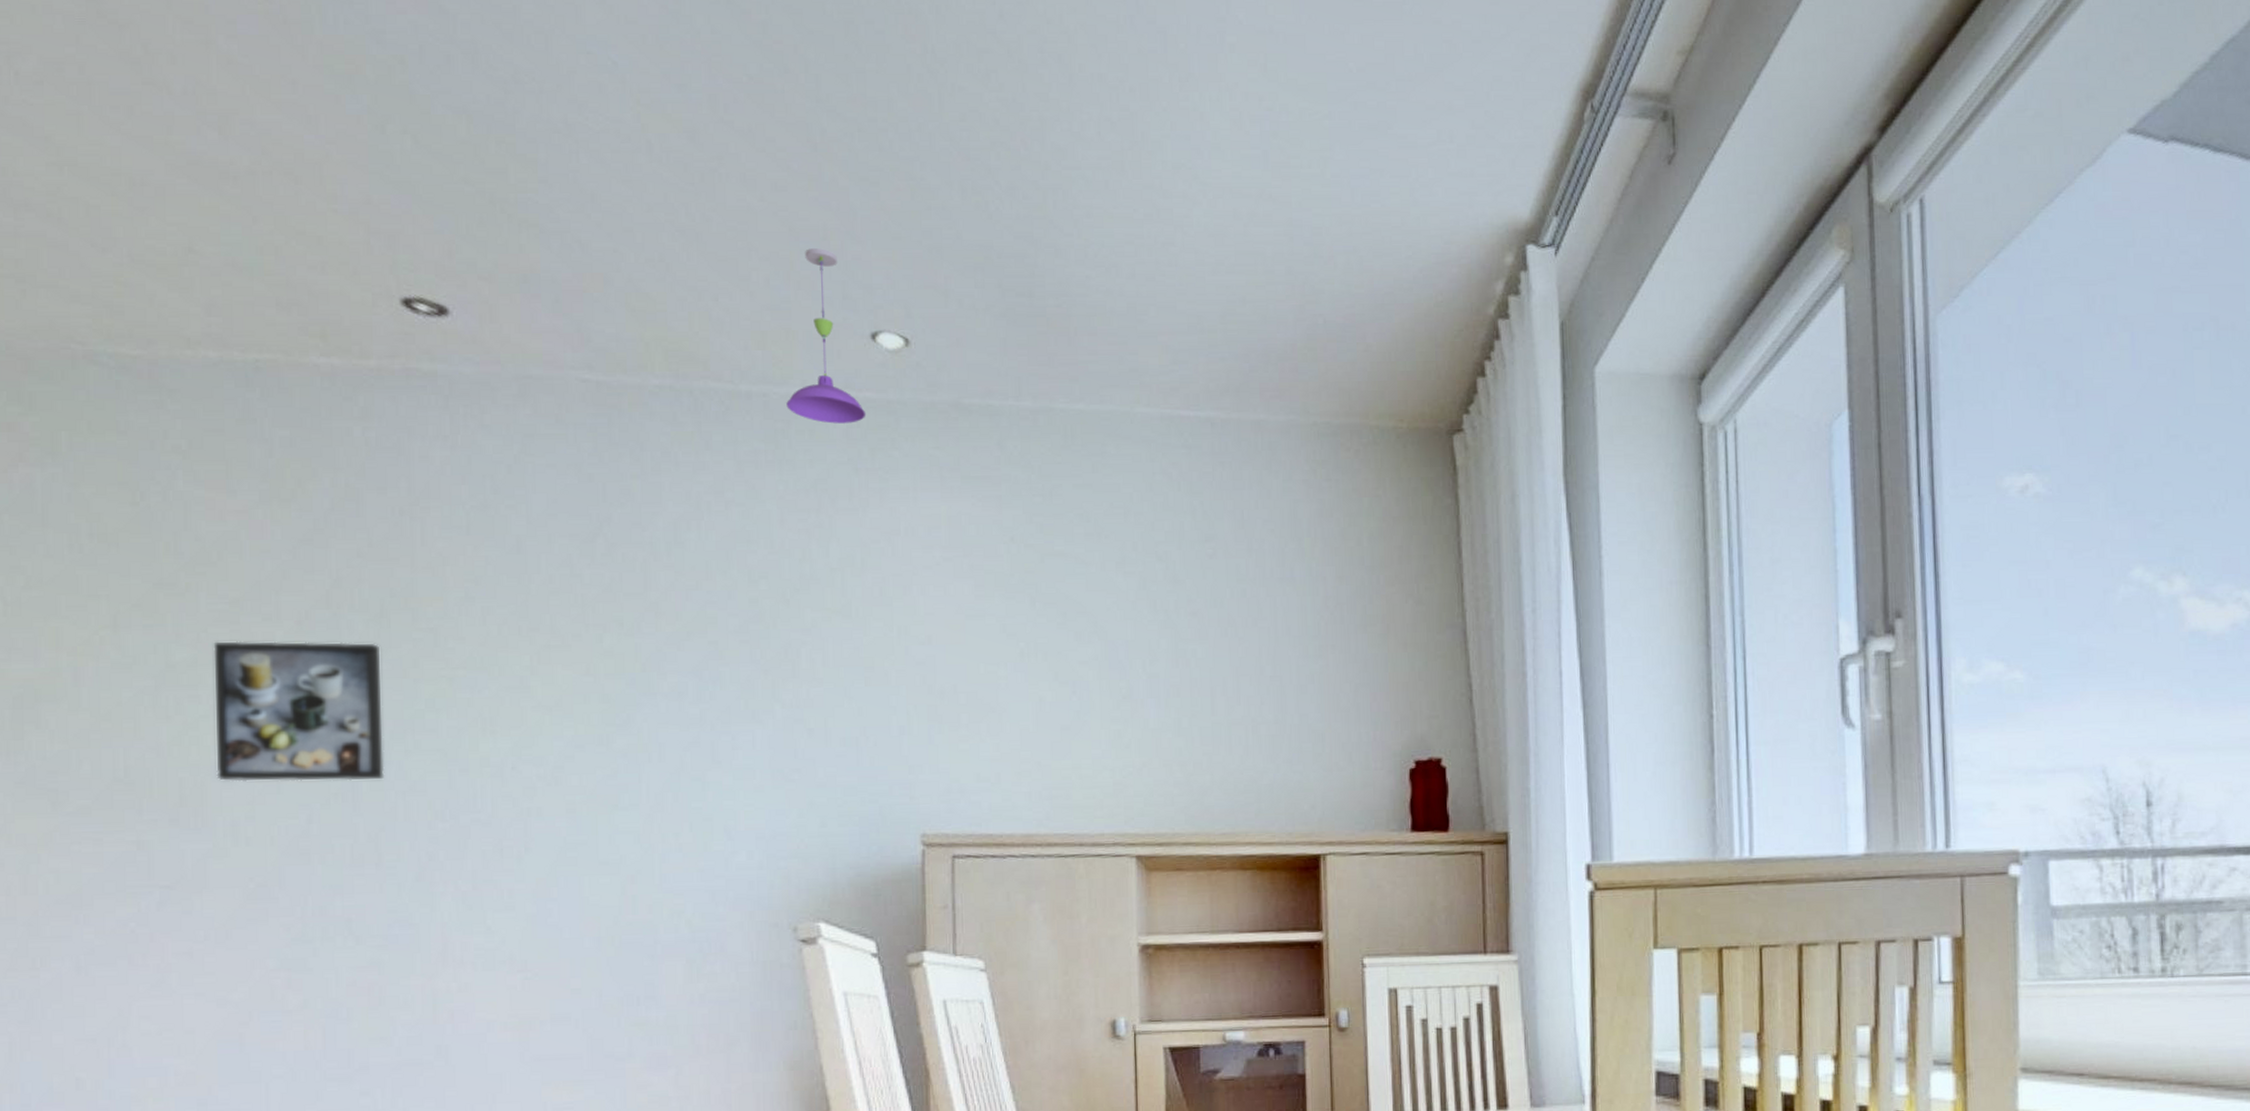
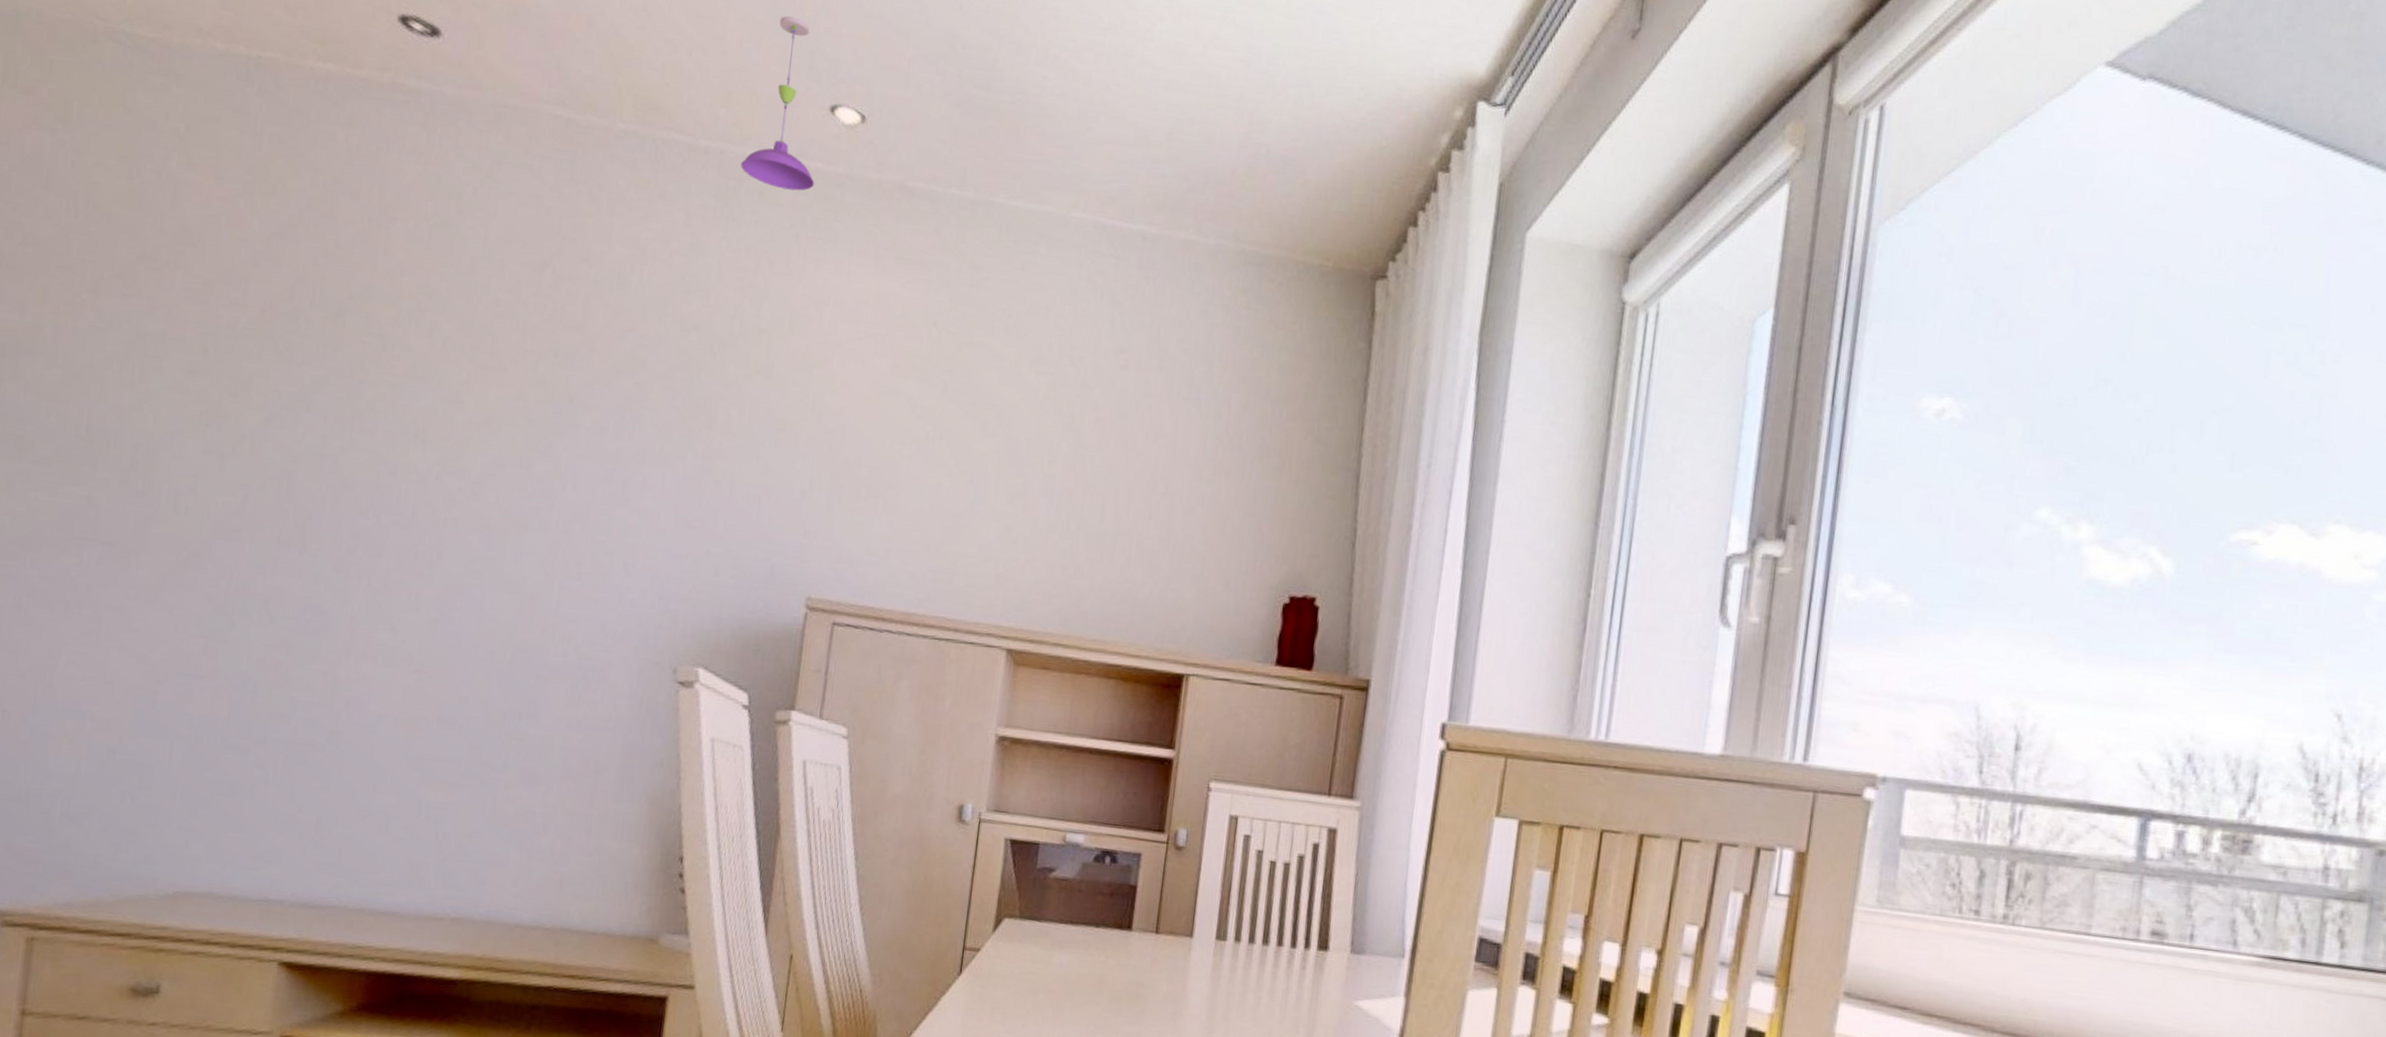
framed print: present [213,641,384,782] -> none [168,318,332,471]

